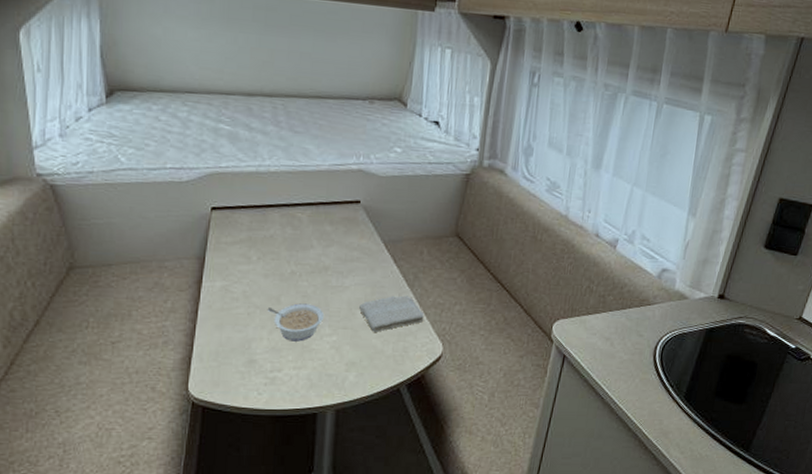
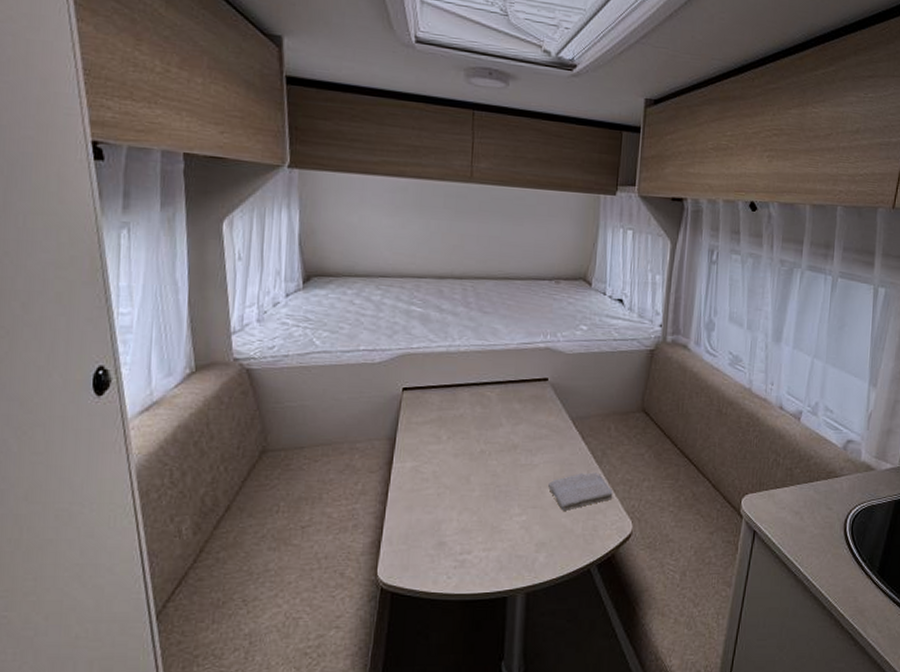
legume: present [267,303,325,342] -> none [457,483,514,522]

